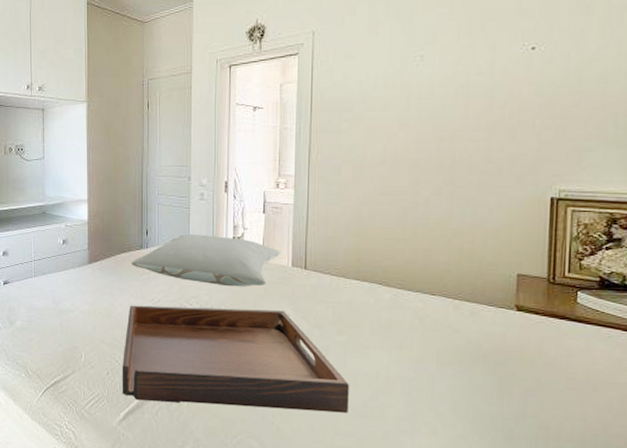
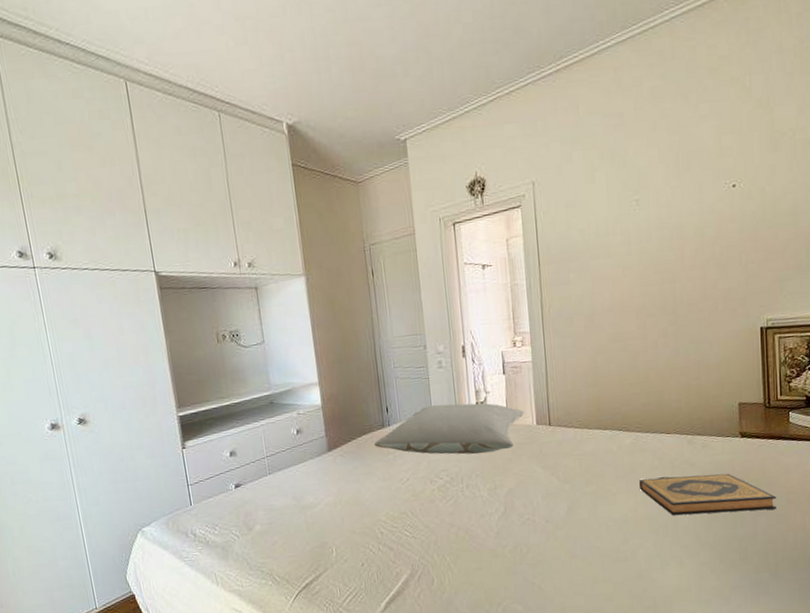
serving tray: present [122,305,349,413] -> none [377,470,604,587]
hardback book: none [394,338,553,393] -> present [638,473,776,516]

